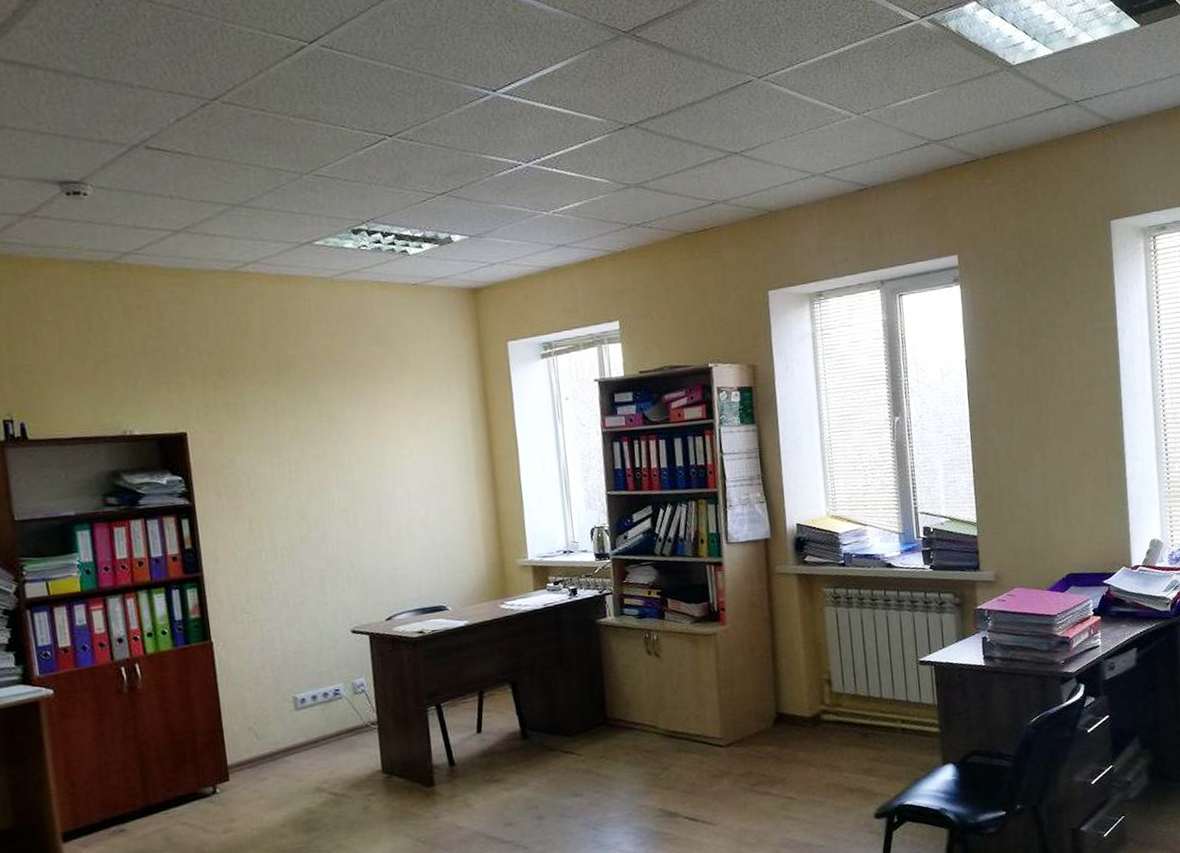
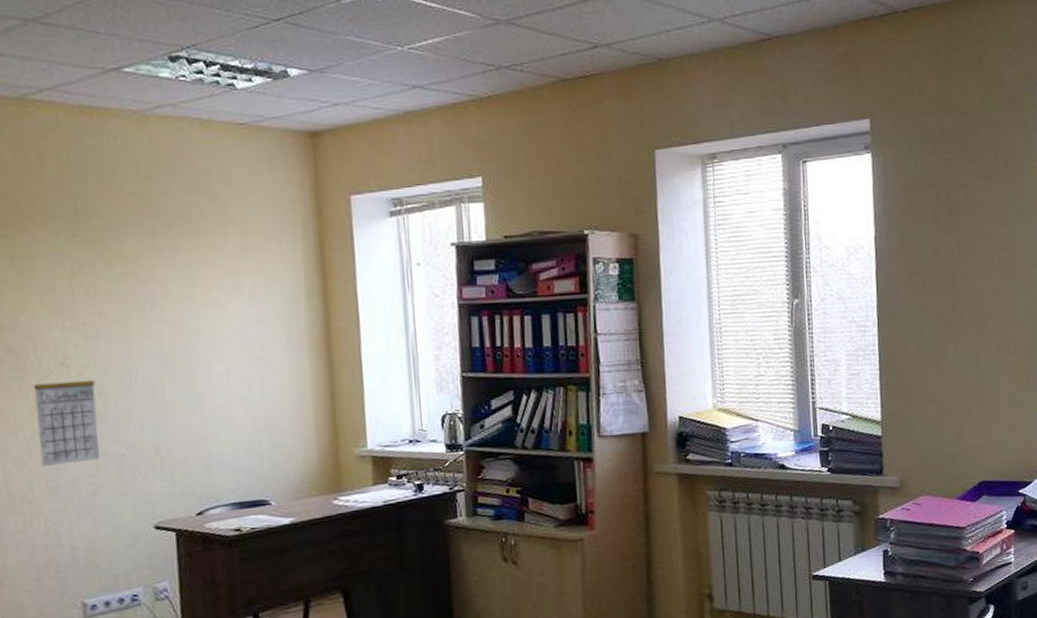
calendar: none [248,496,304,582] -> present [33,366,100,466]

